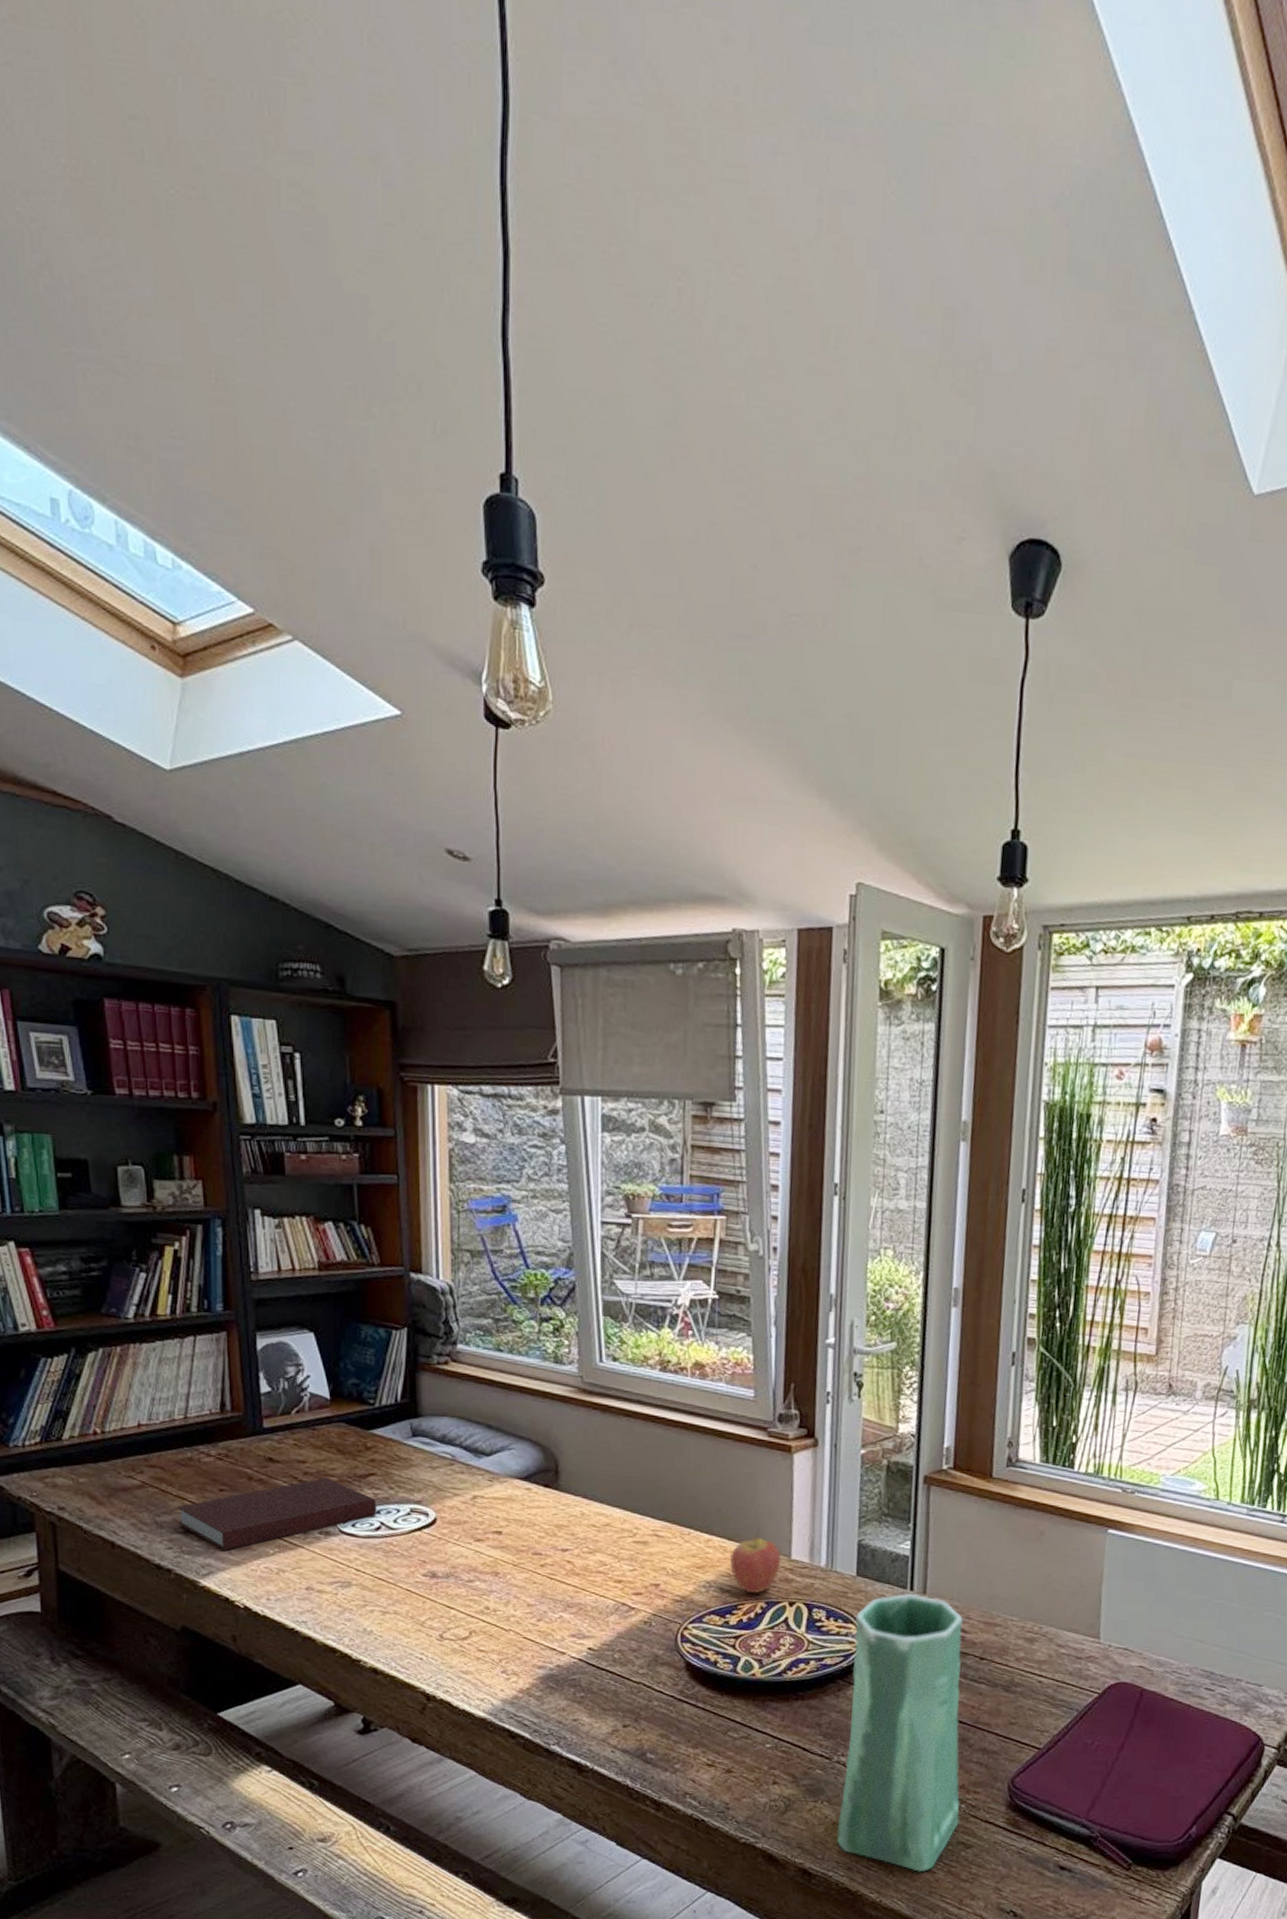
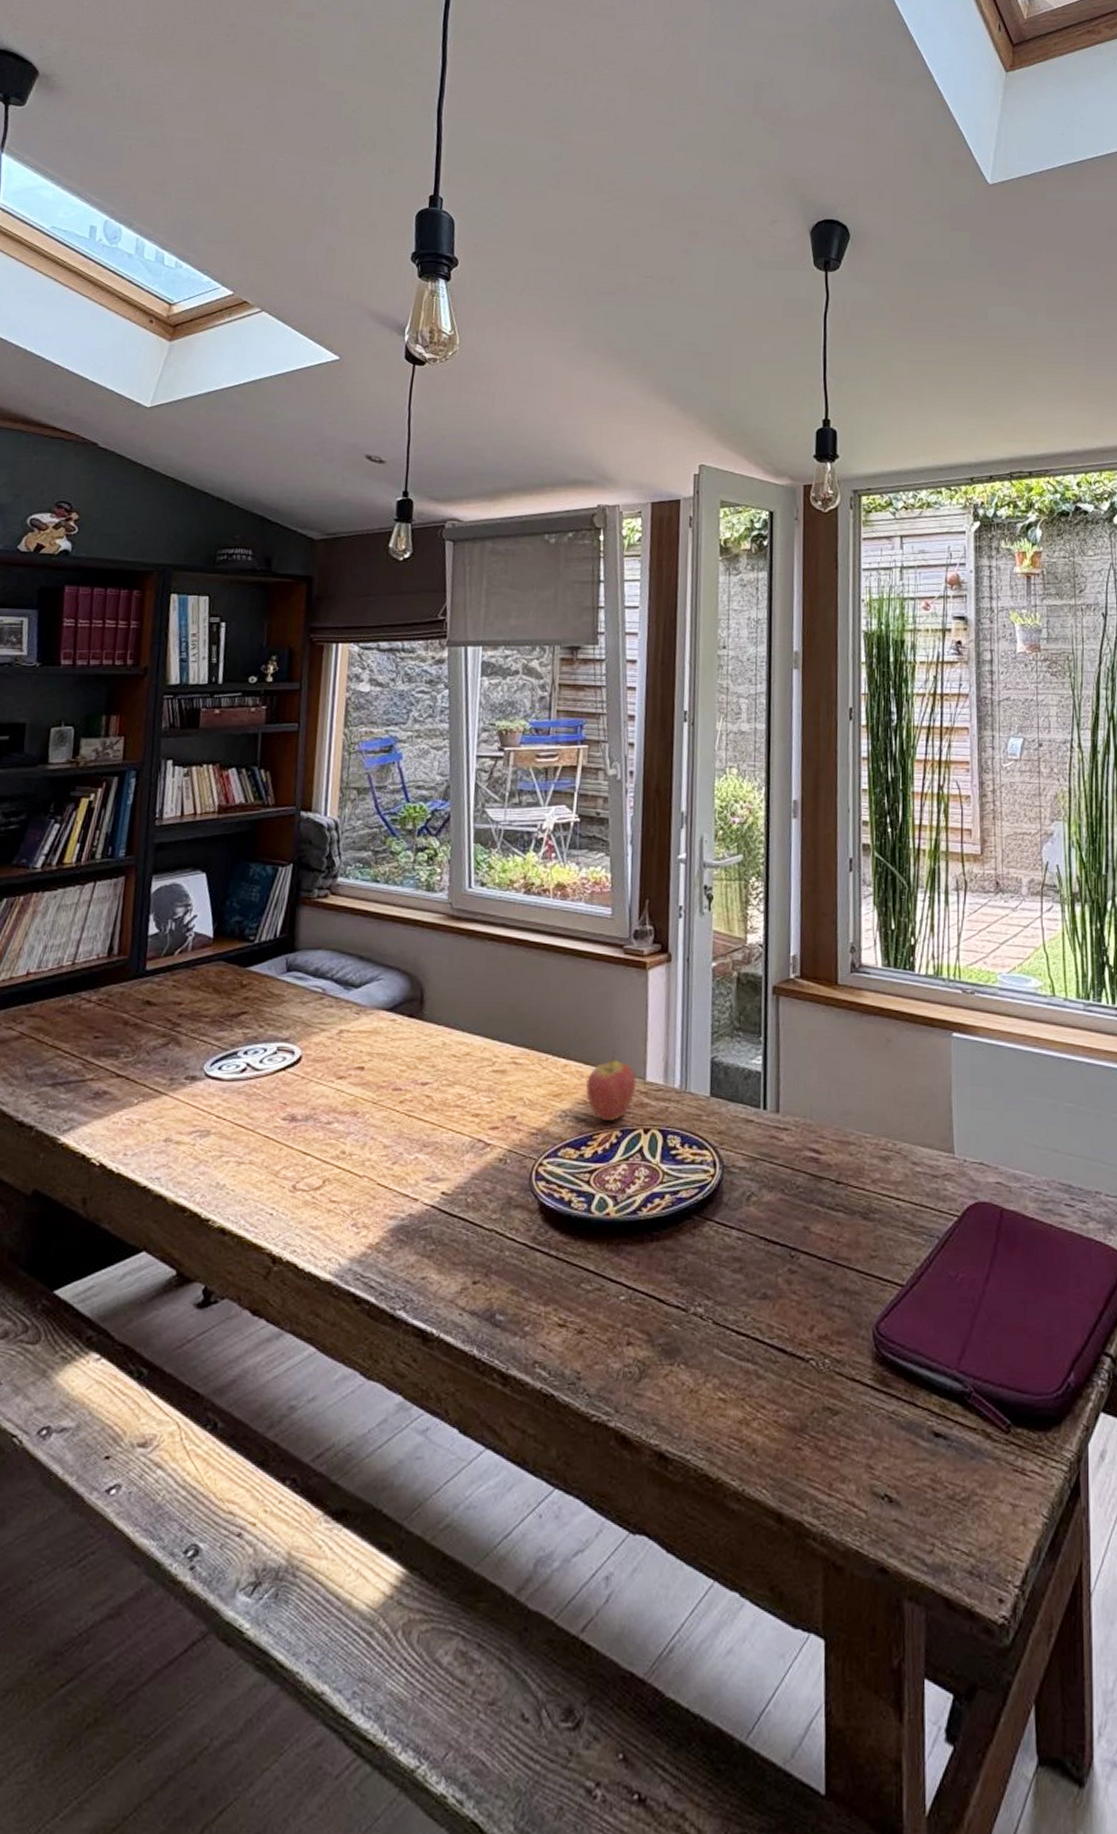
notebook: present [177,1478,377,1551] -> none [48,1019,245,1102]
vase: present [836,1594,963,1872] -> none [694,1113,825,1449]

